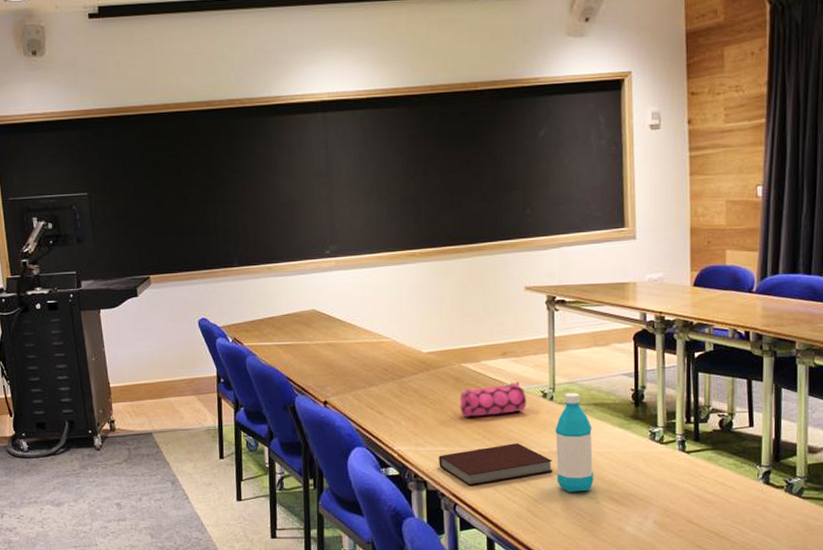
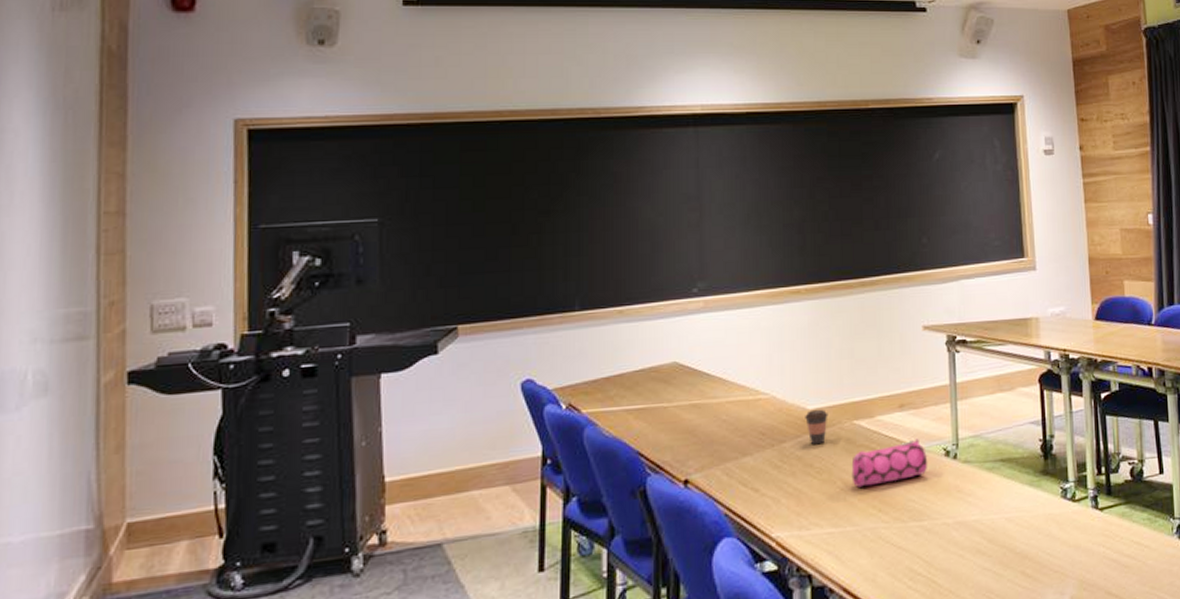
coffee cup: none [420,352,440,381] -> present [805,409,828,445]
notebook: present [439,443,553,486] -> none [826,515,959,576]
water bottle: present [555,392,594,493] -> none [960,447,1005,572]

